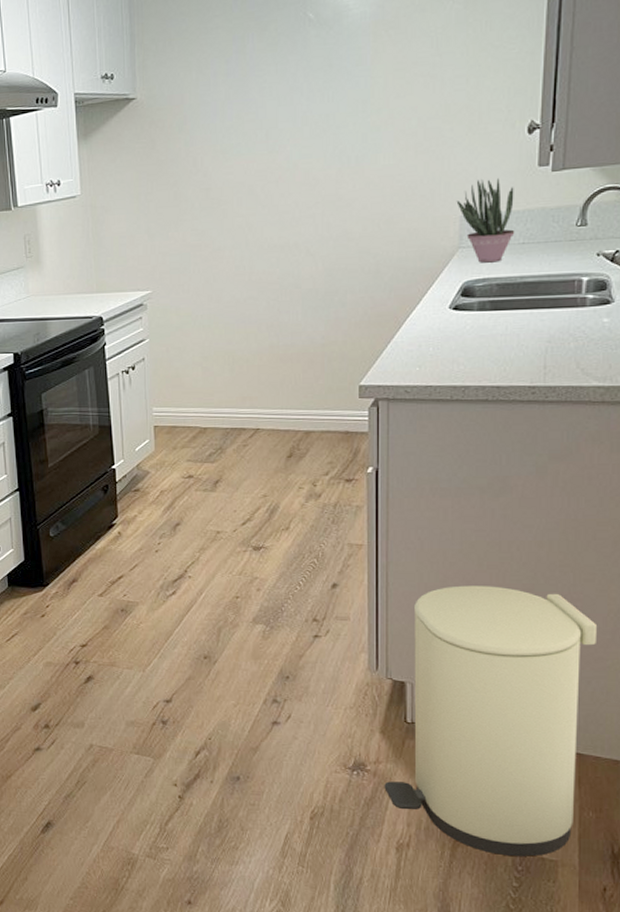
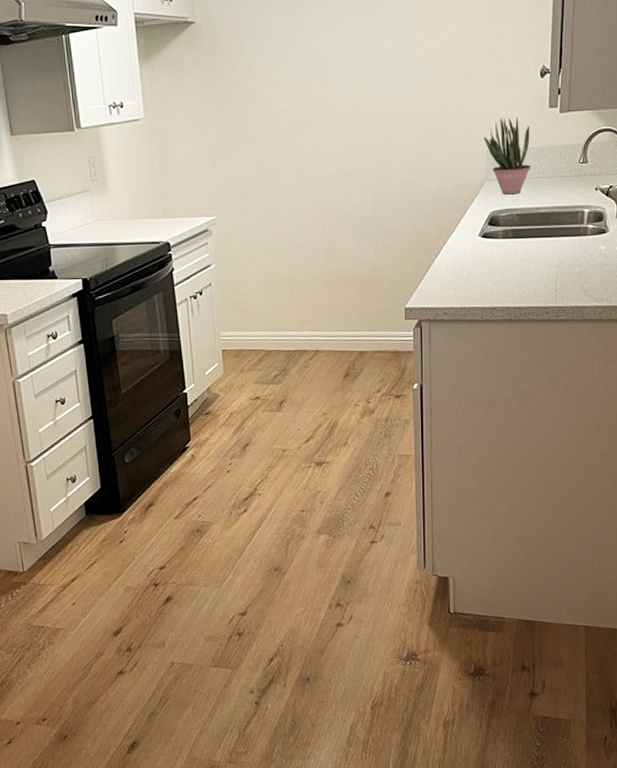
pedal bin: present [384,585,598,857] -> none [433,486,599,721]

